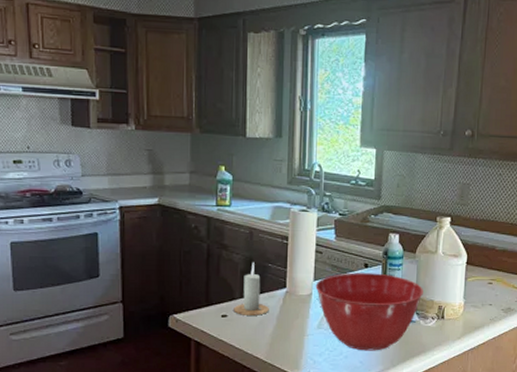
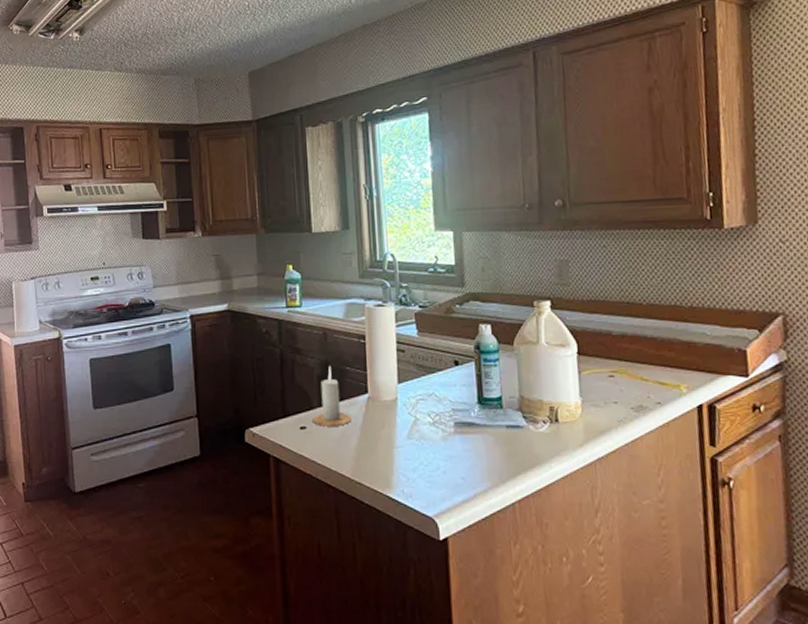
mixing bowl: present [315,272,423,351] -> none [400,371,529,465]

